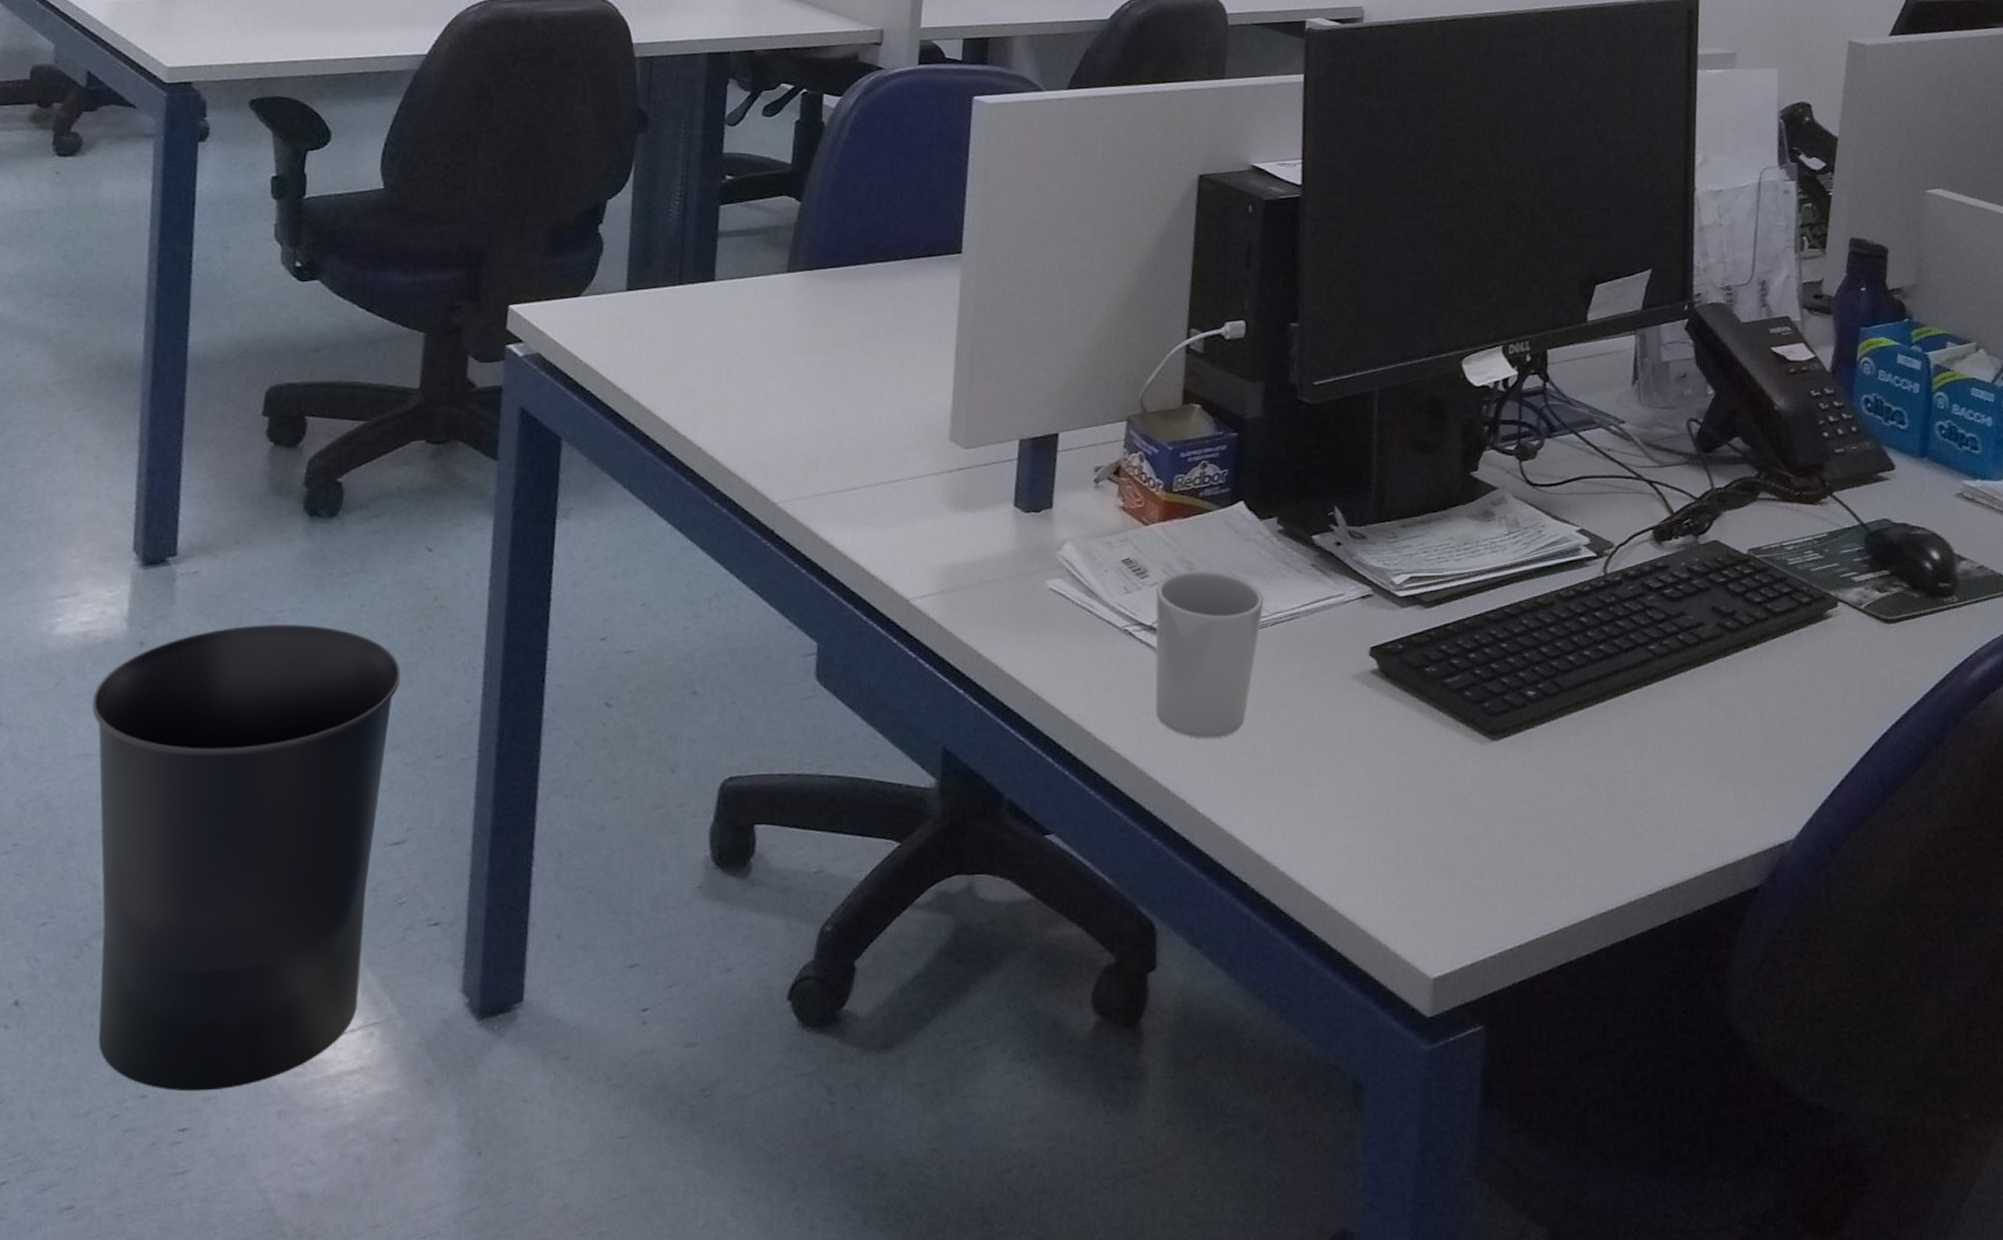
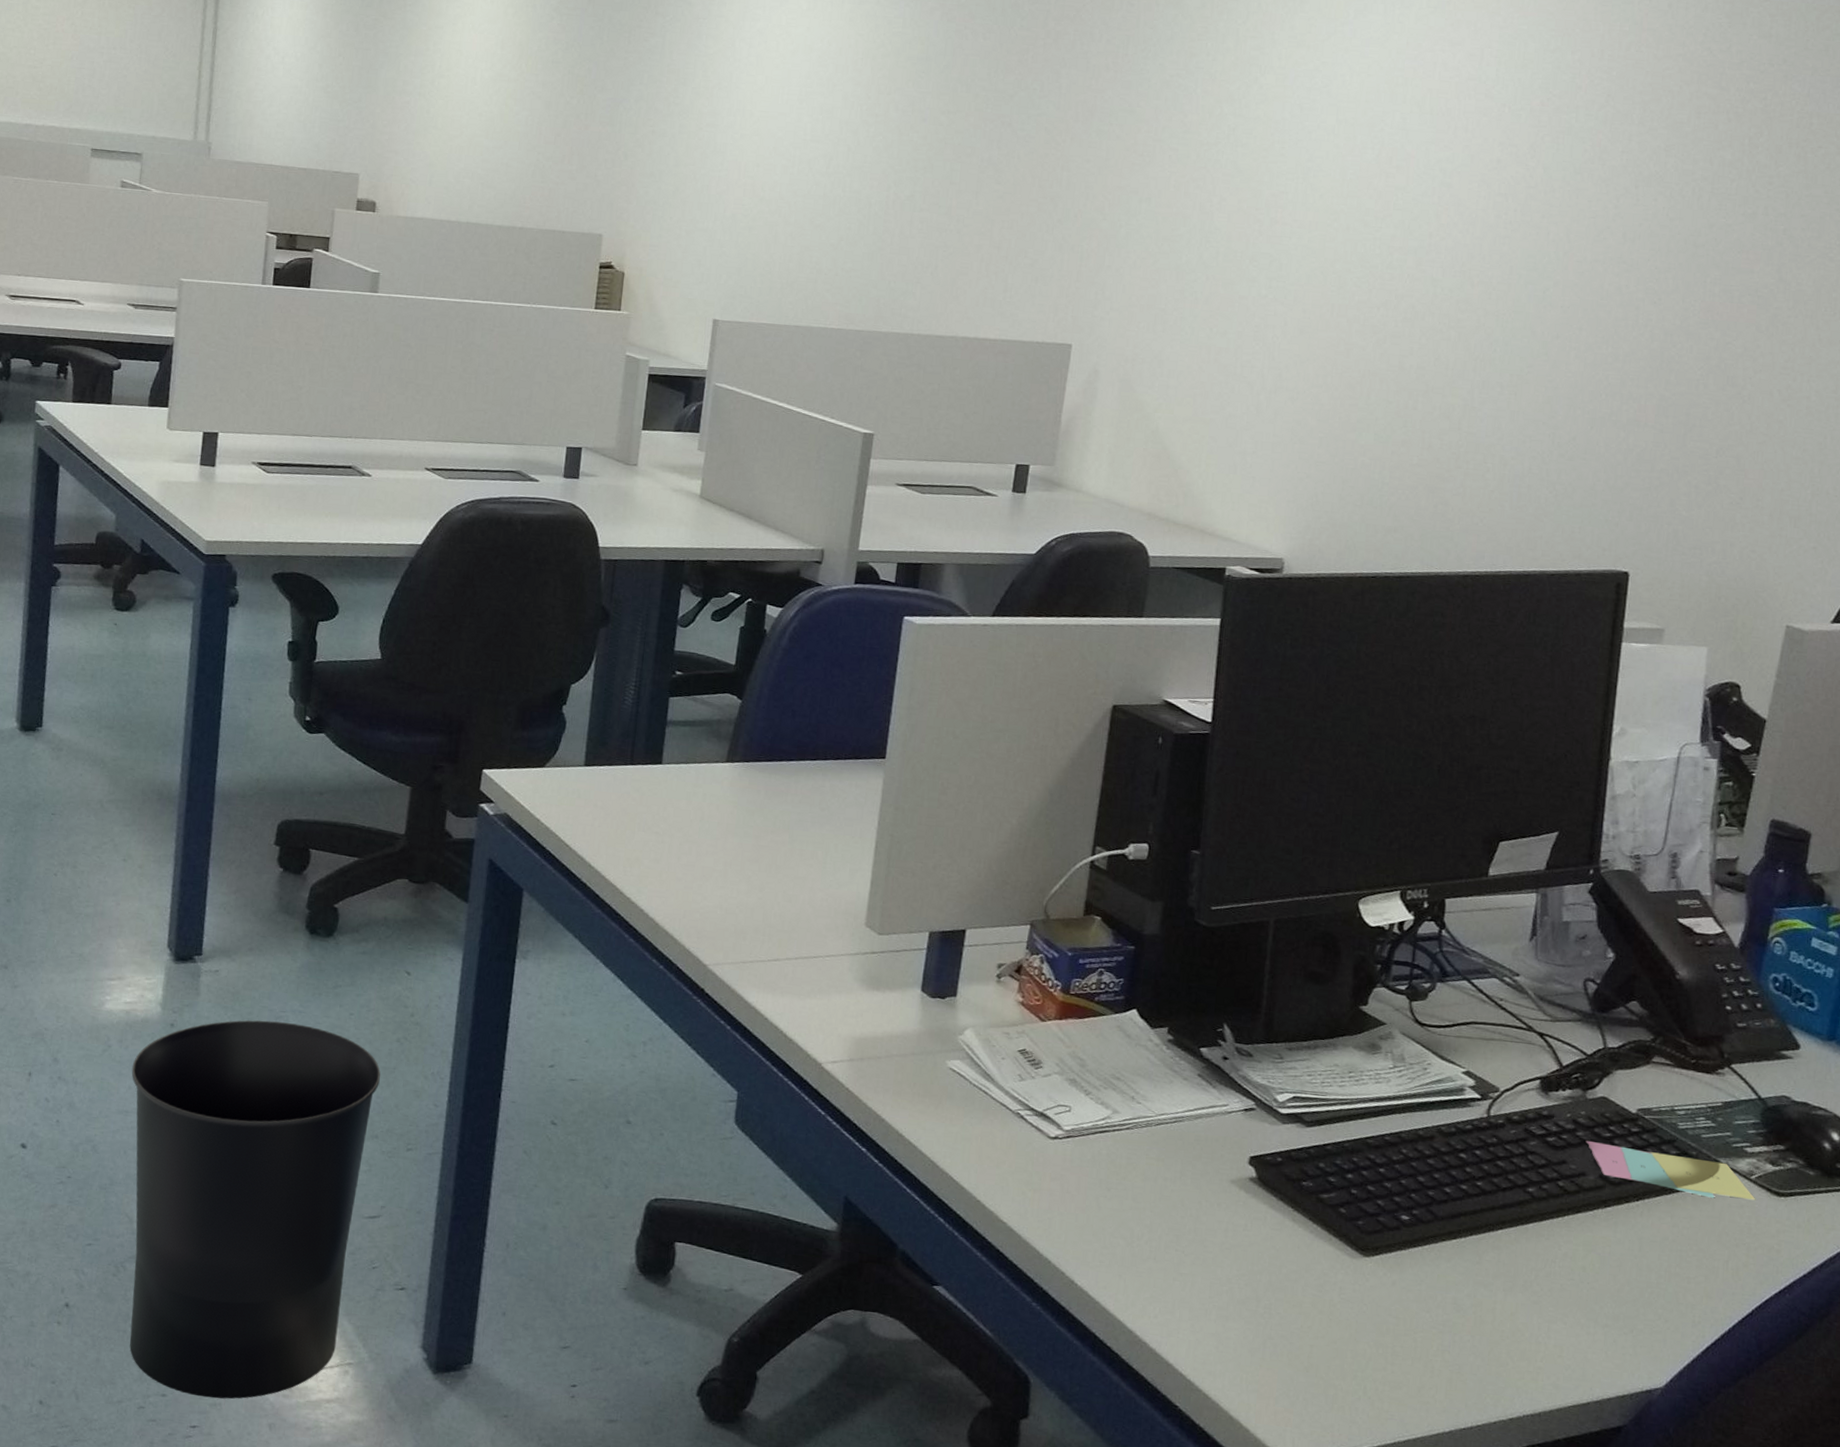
mug: present [1155,570,1263,738] -> none [1042,1067,1150,1220]
sticky notes: none [1701,588,1867,633] -> present [1585,1140,1756,1201]

